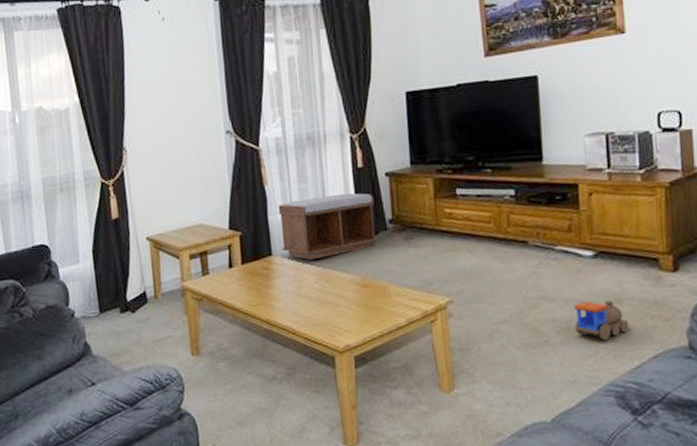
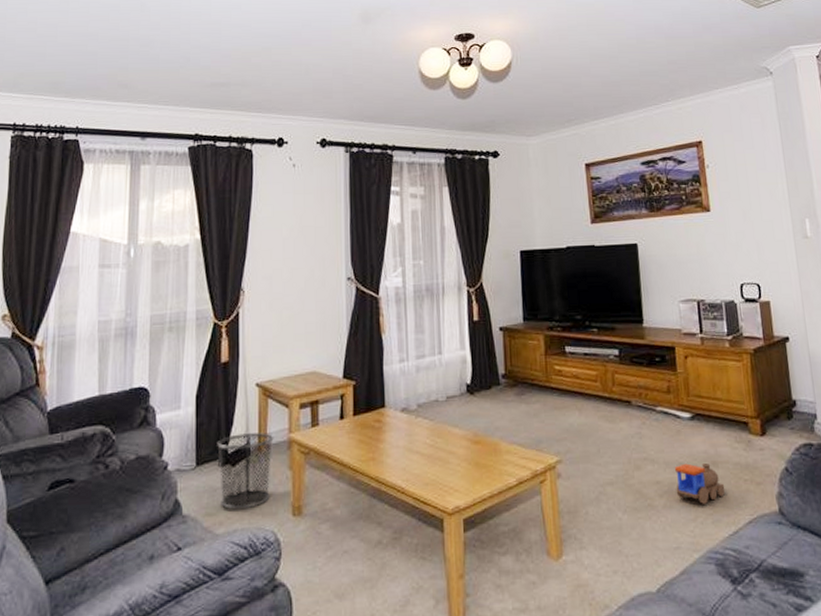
waste bin: none [116,282,169,351] -> present [217,433,274,510]
bench: present [278,192,377,260] -> none [394,345,489,414]

